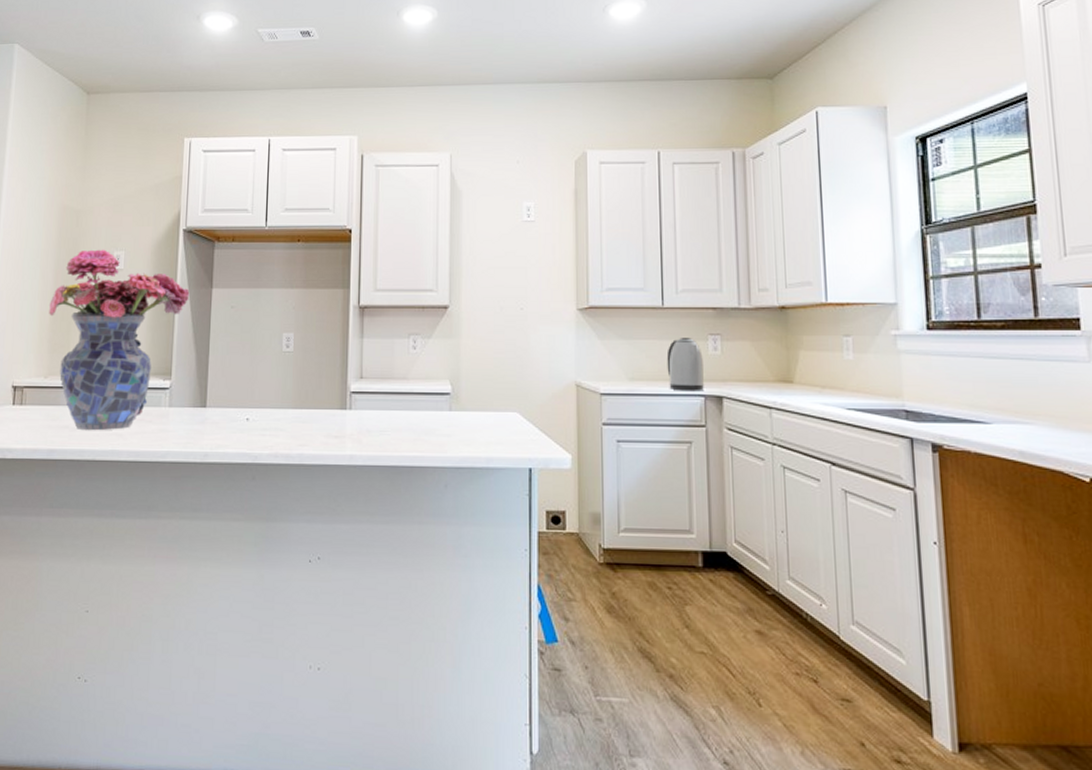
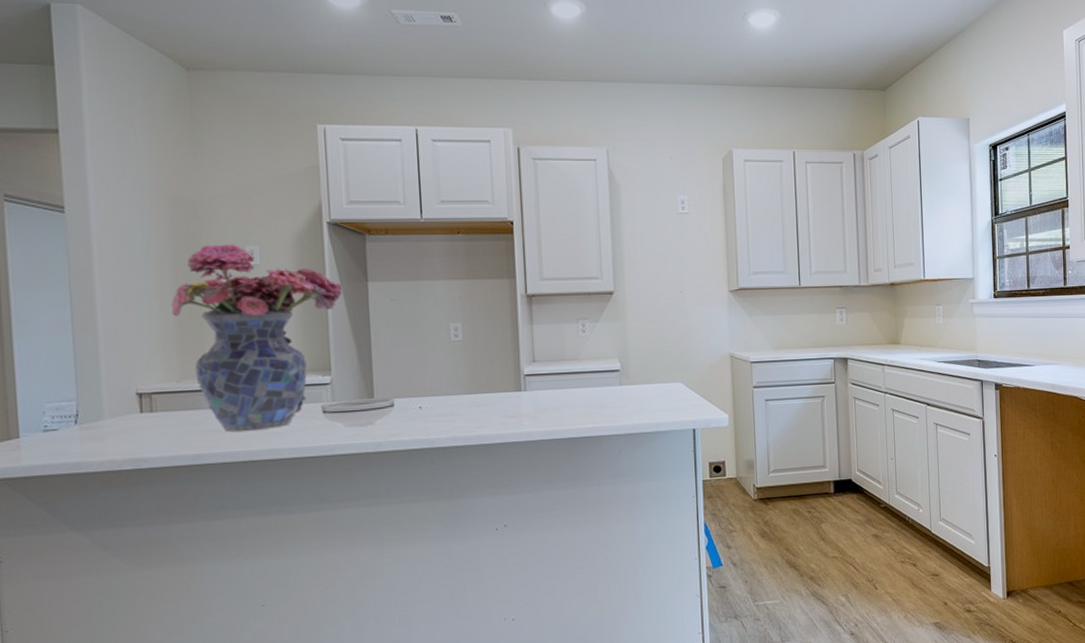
bowl: none [158,406,225,434] -> present [320,397,396,427]
kettle: present [666,338,704,391] -> none [803,312,833,356]

